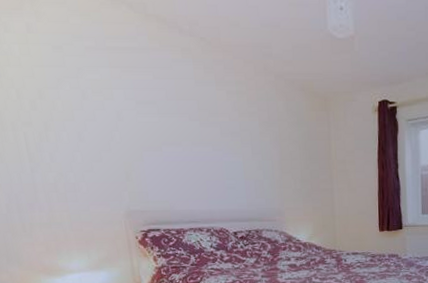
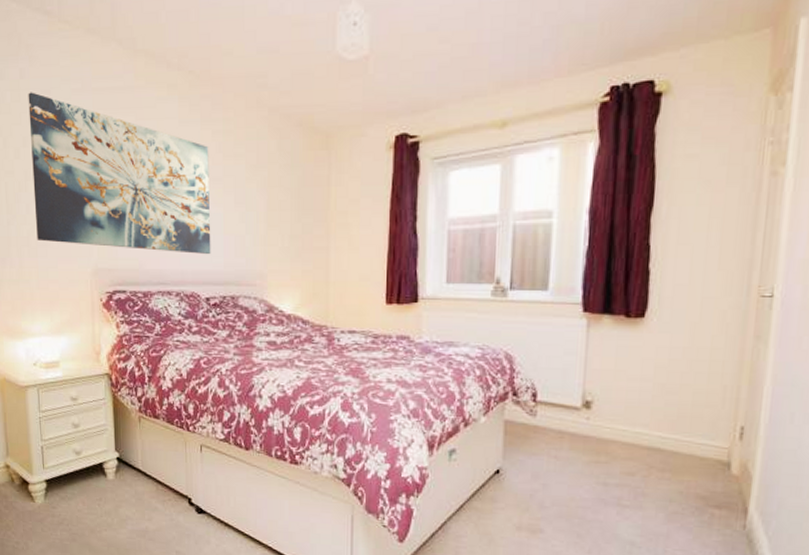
wall art: none [38,46,235,196] -> present [28,92,211,254]

